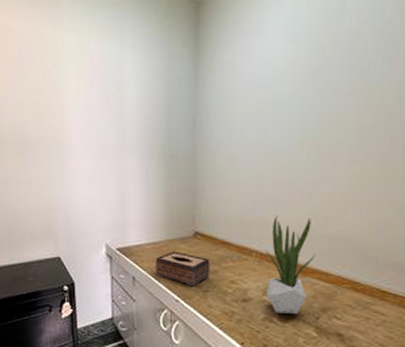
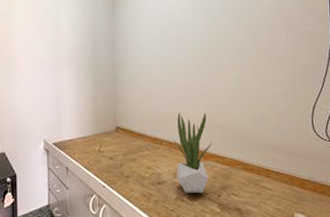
tissue box: present [155,251,210,287] -> none [85,143,130,174]

